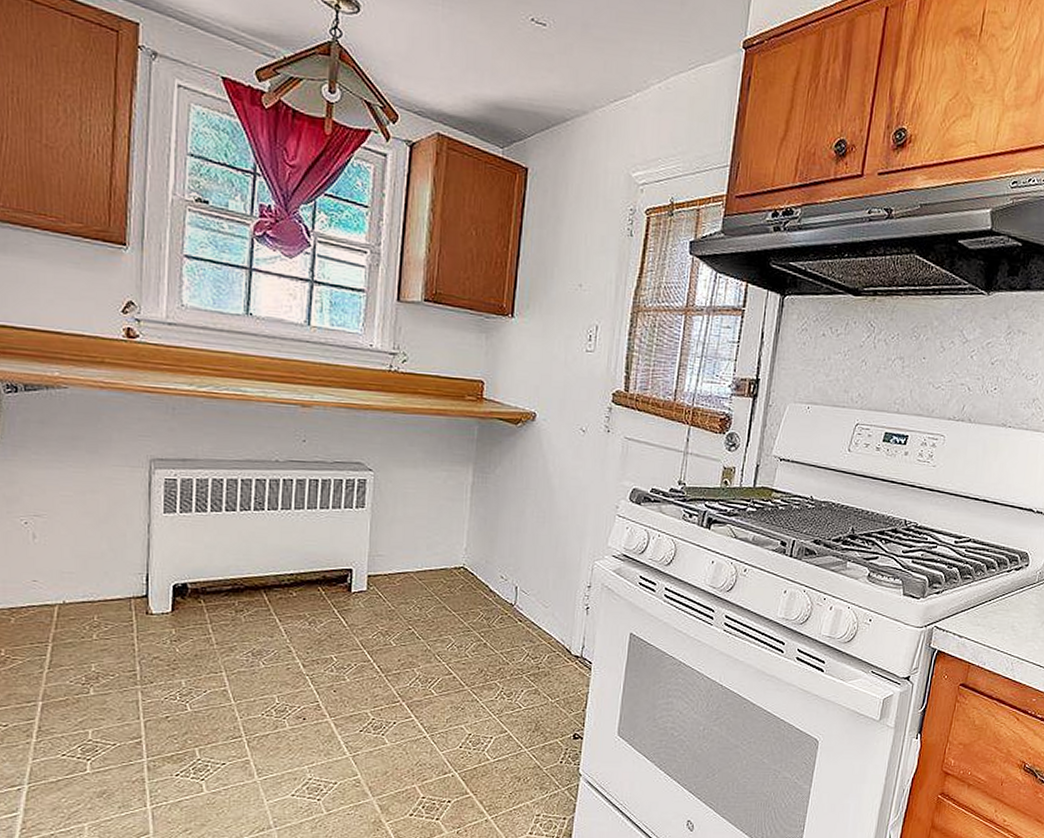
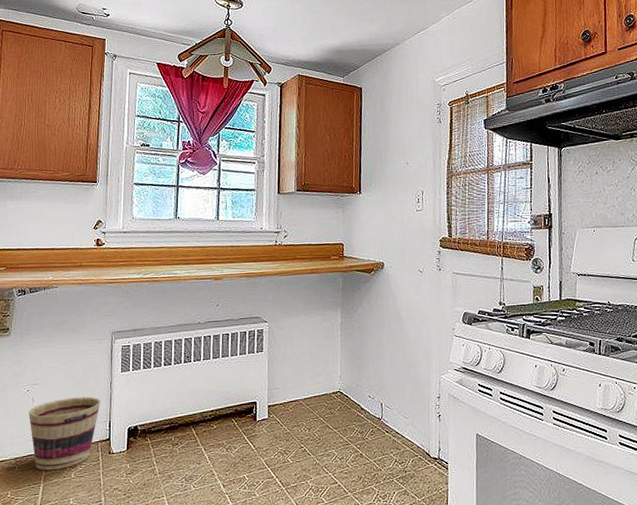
basket: none [28,538,134,628] -> present [29,396,100,471]

